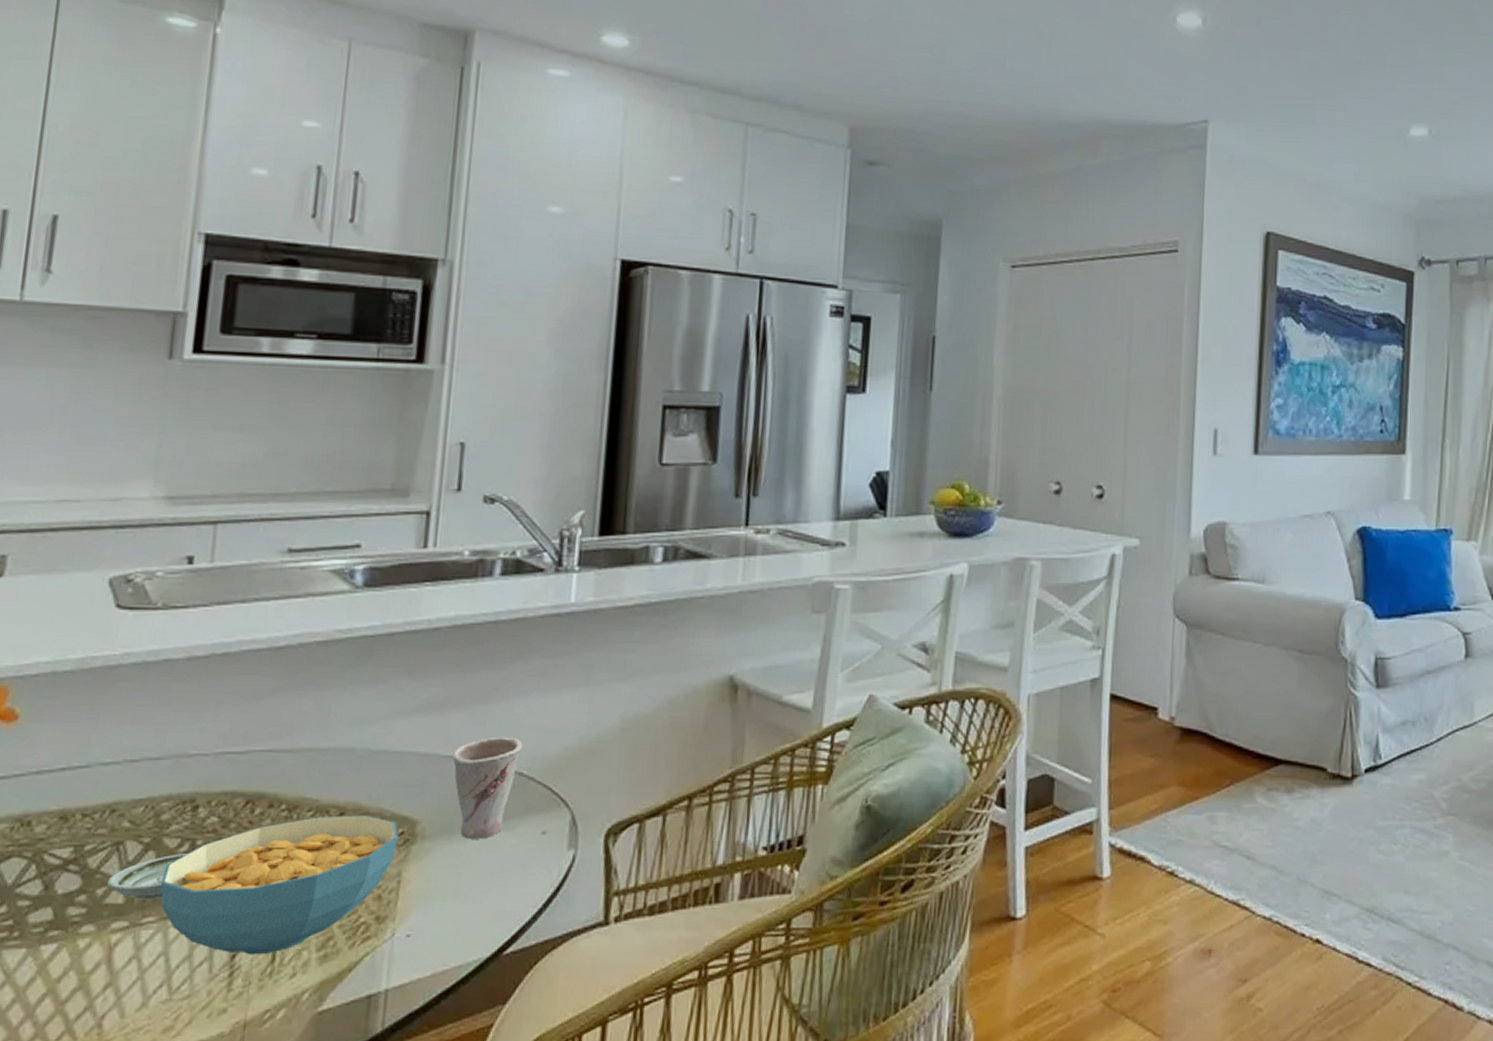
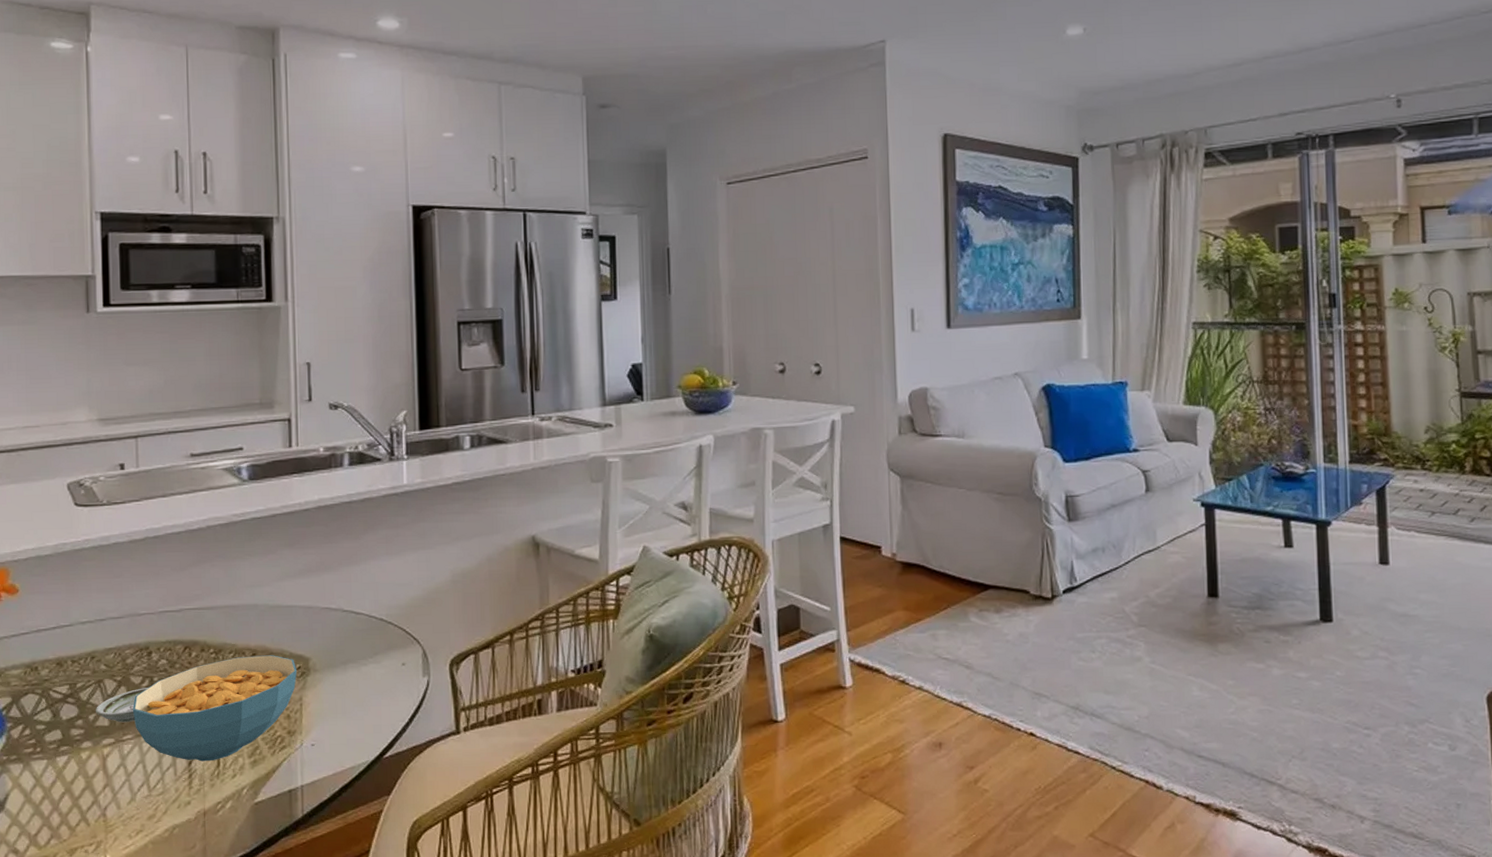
cup: present [452,736,523,839] -> none [329,591,381,671]

